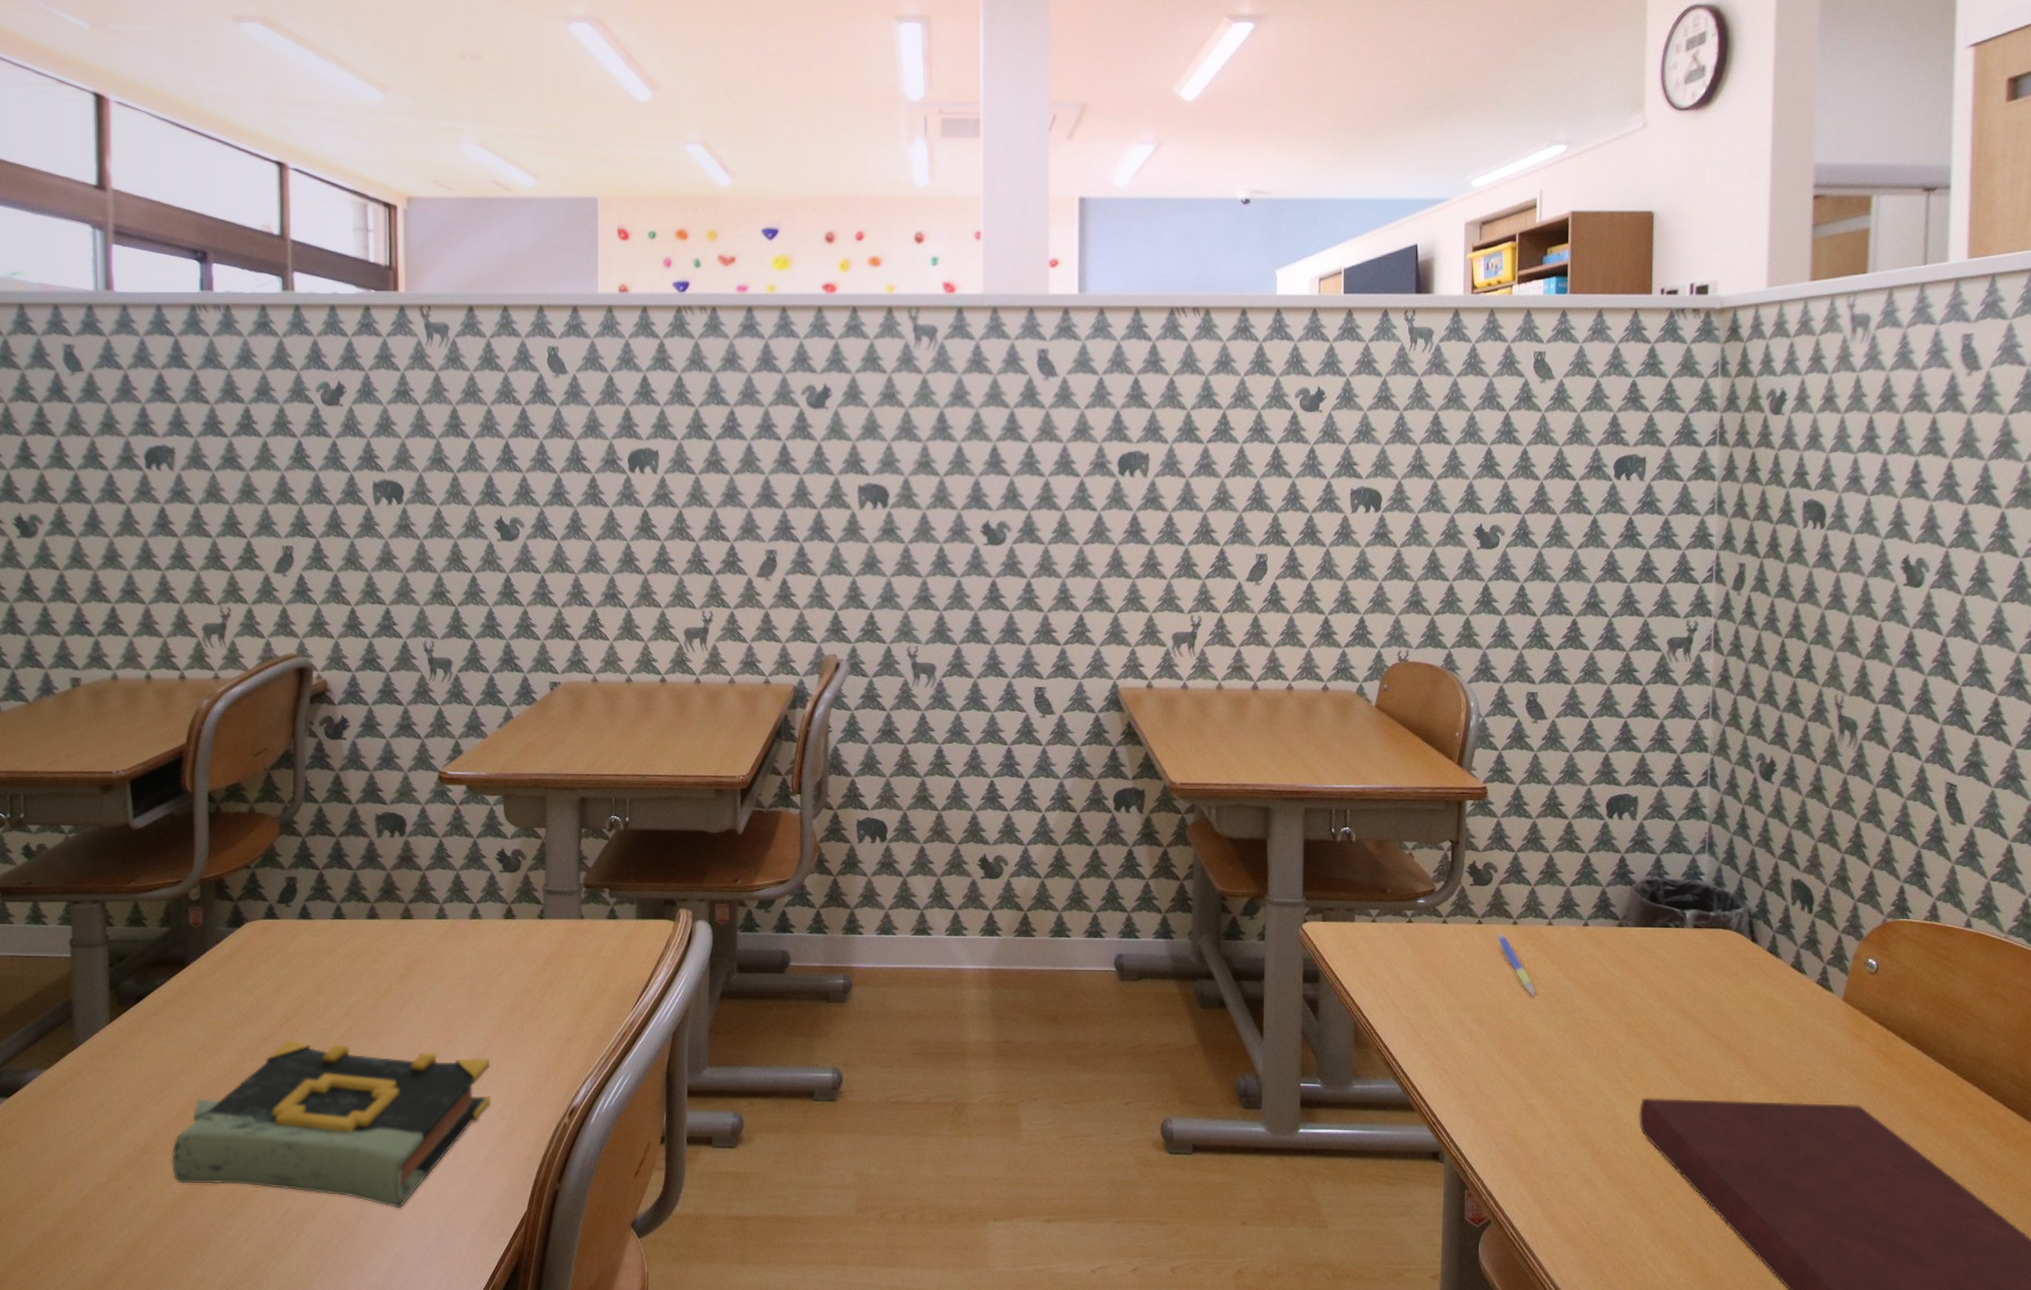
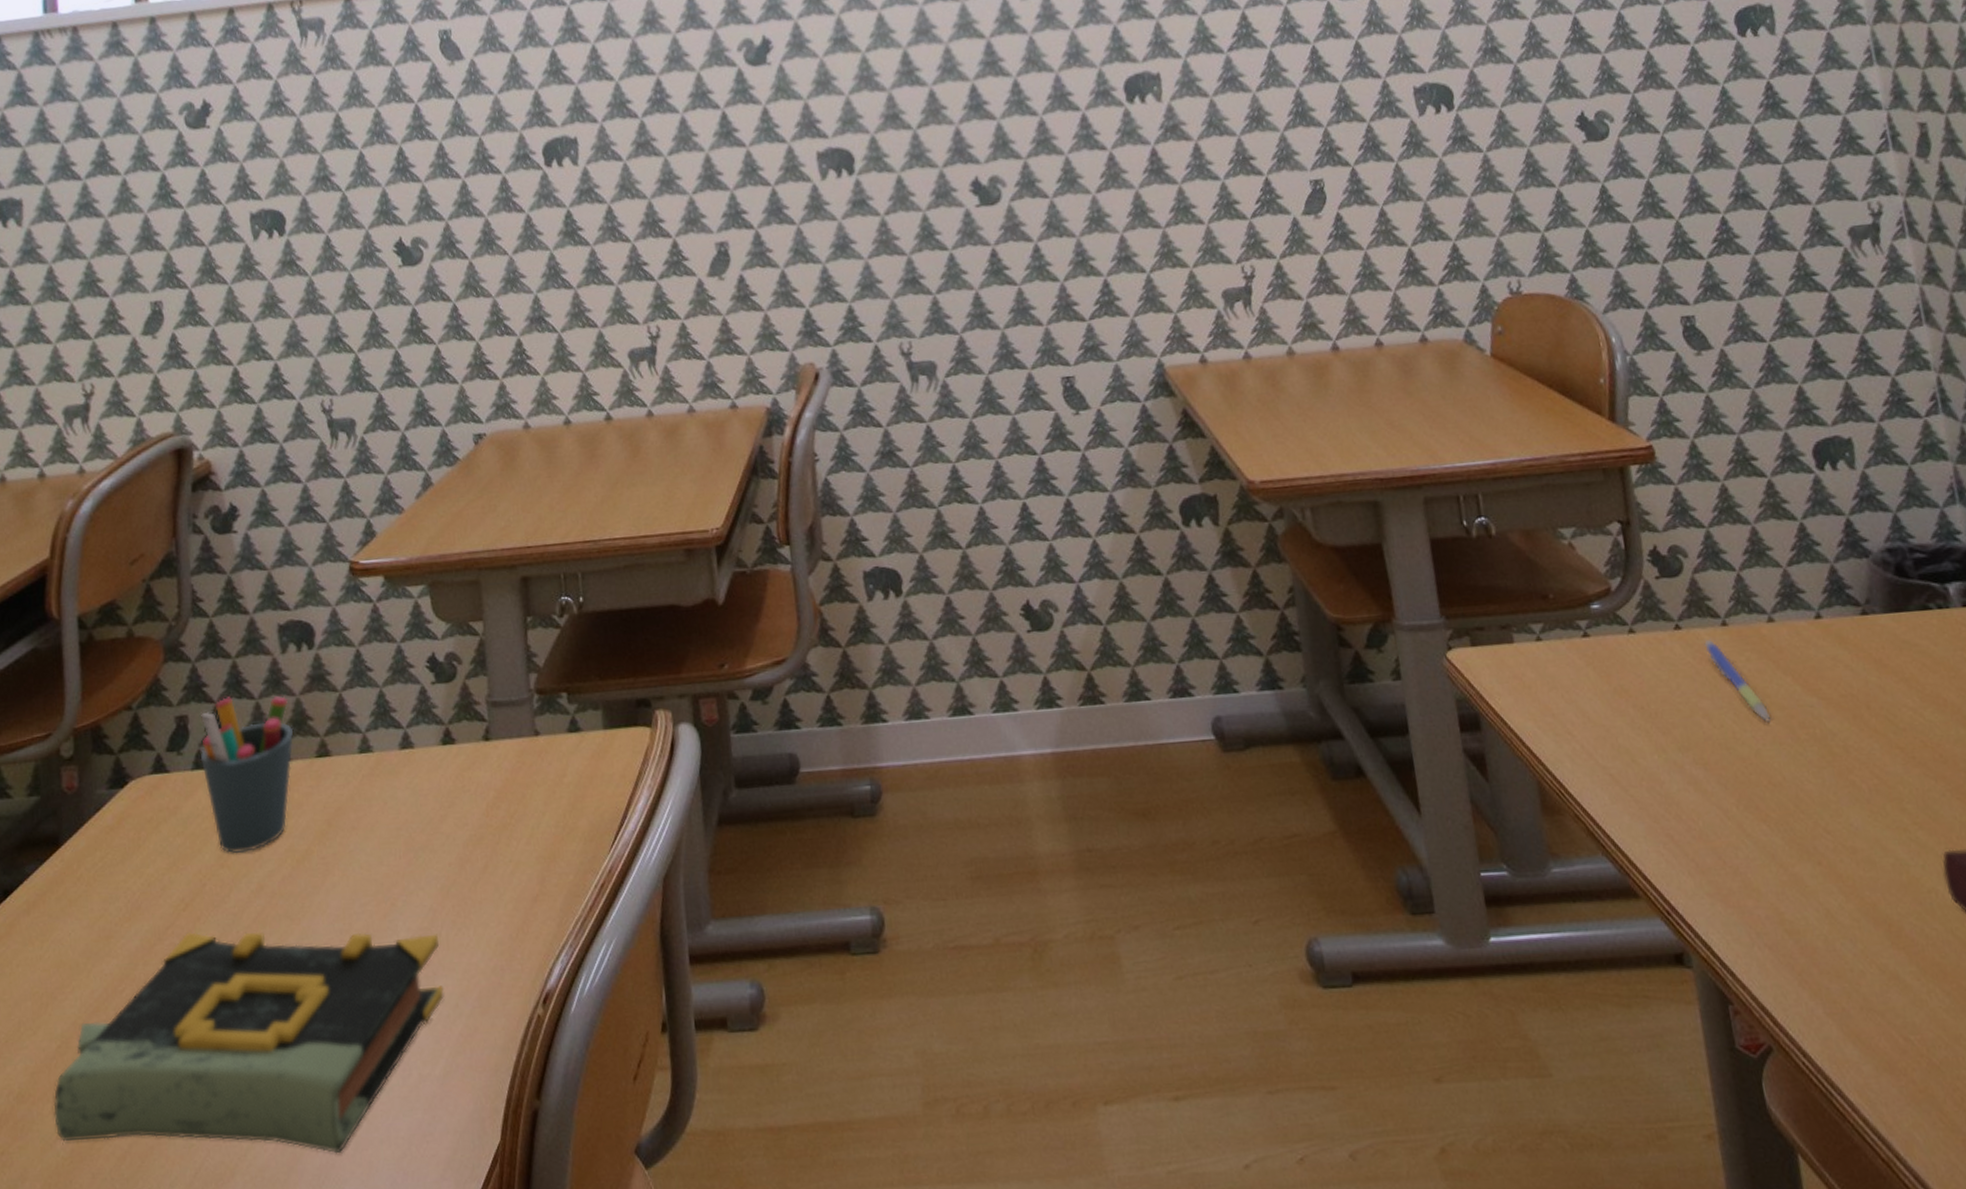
pen holder: none [305,866,384,985] -> present [200,696,294,854]

